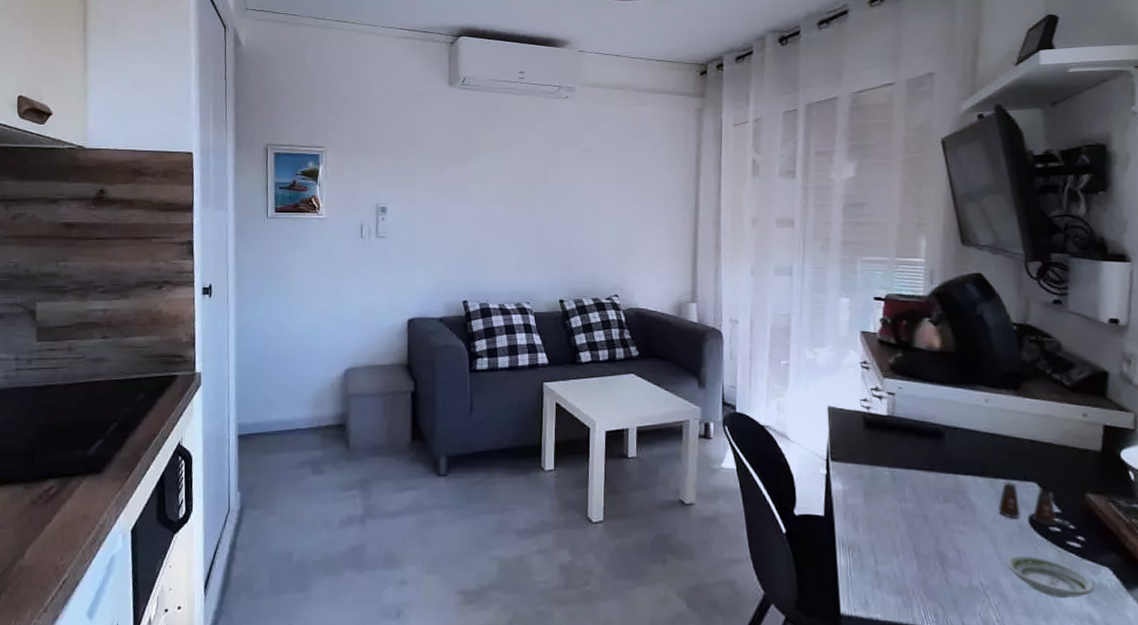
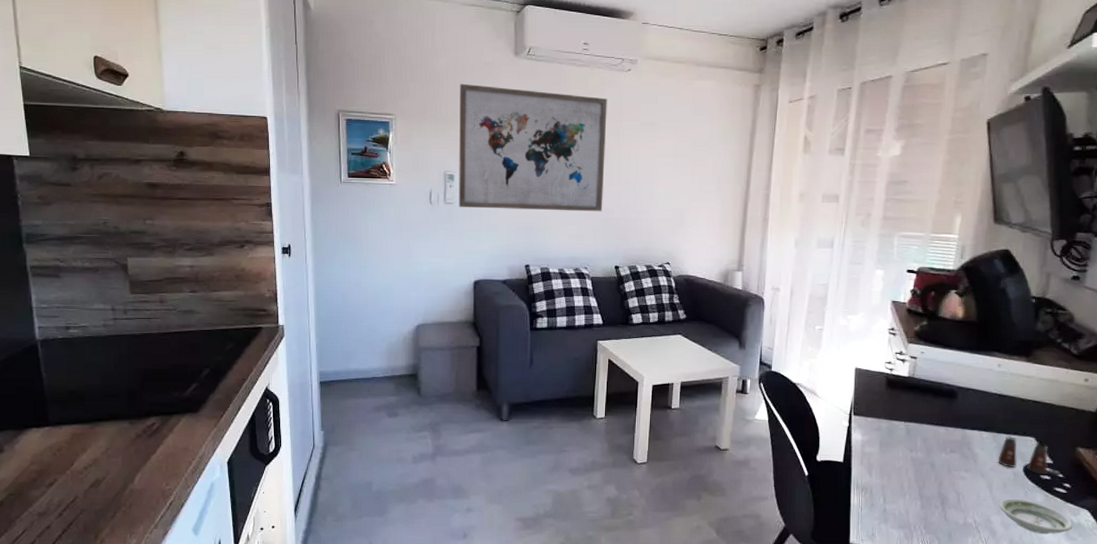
wall art: none [391,114,546,243] -> present [458,83,607,212]

